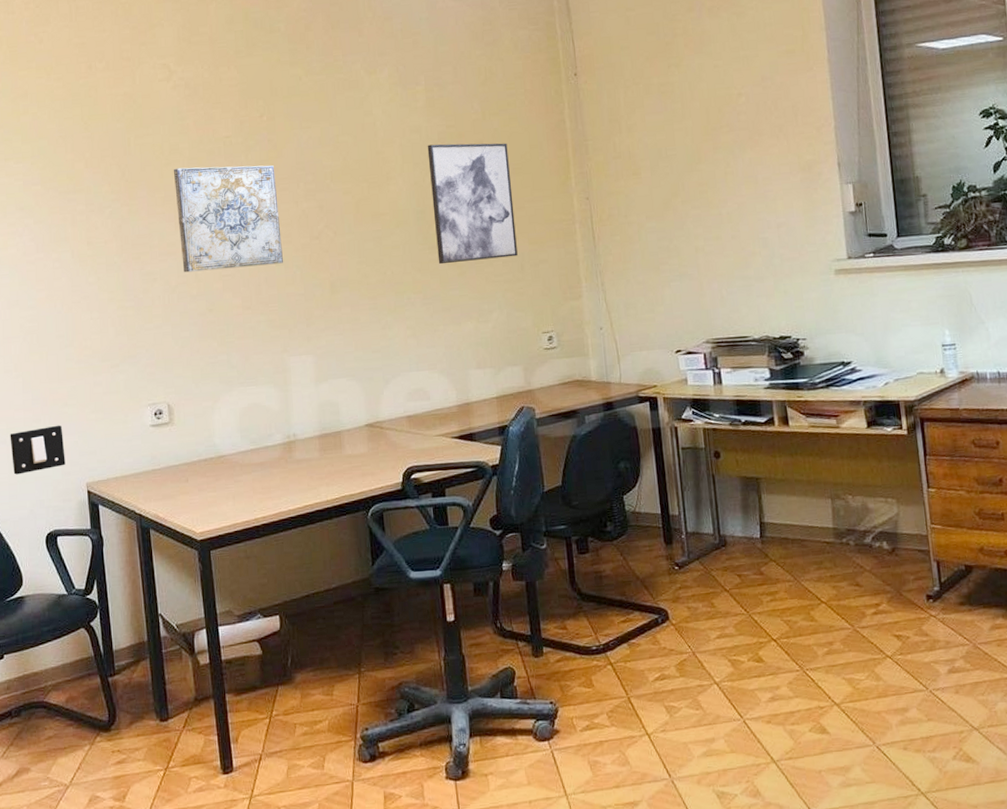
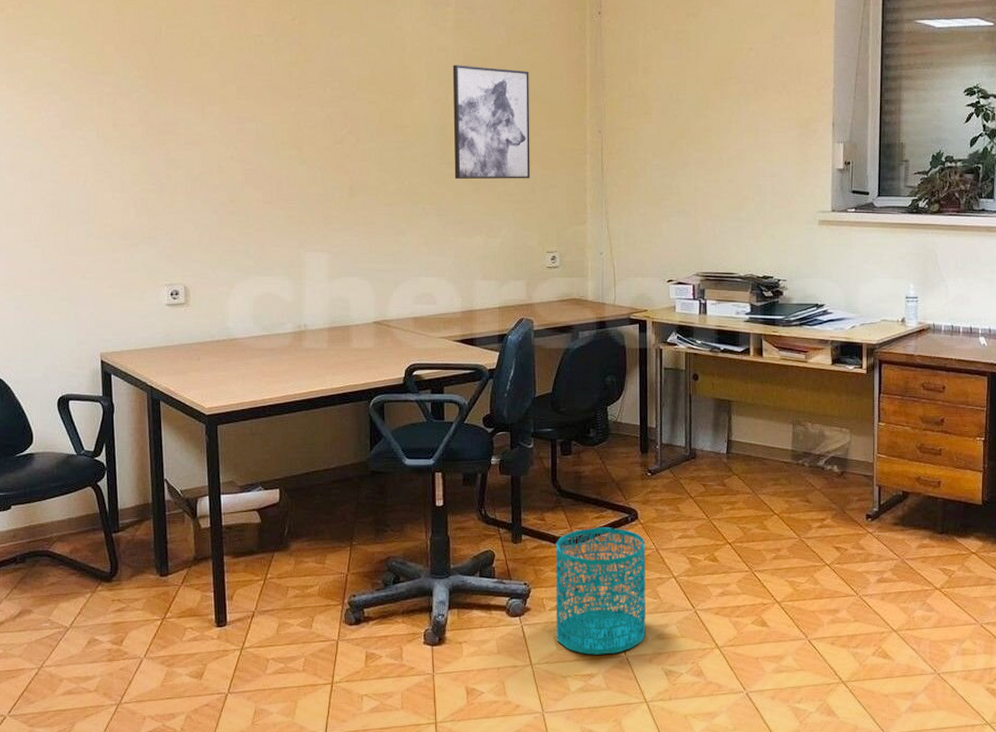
light switch: present [10,425,66,475] -> none [26,296,81,340]
wall art: present [173,165,283,273] -> none [203,61,305,164]
wastebasket: none [581,631,691,780] -> present [555,527,646,655]

